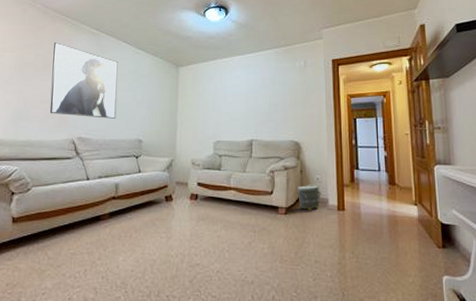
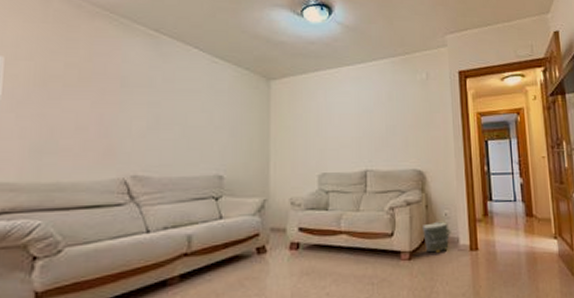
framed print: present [49,42,118,119] -> none [88,47,187,149]

